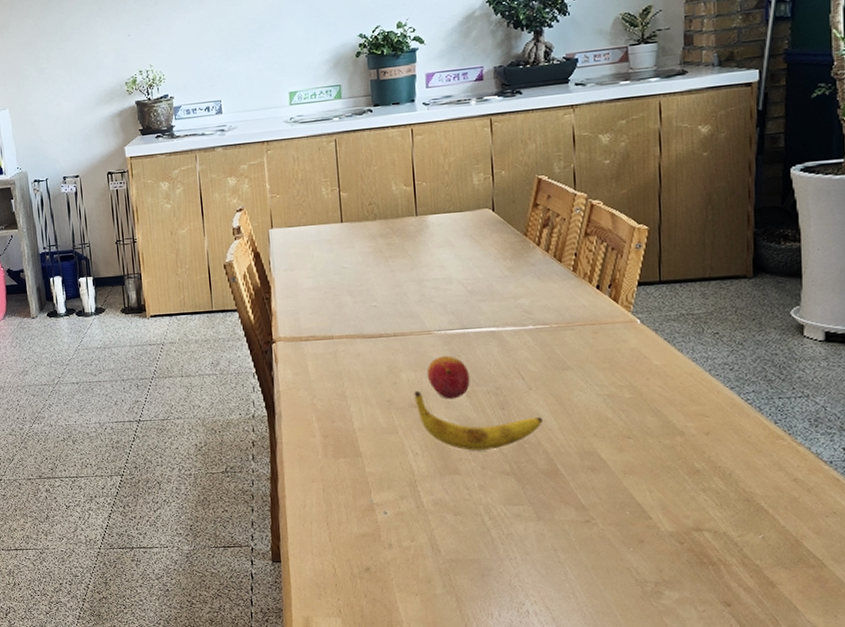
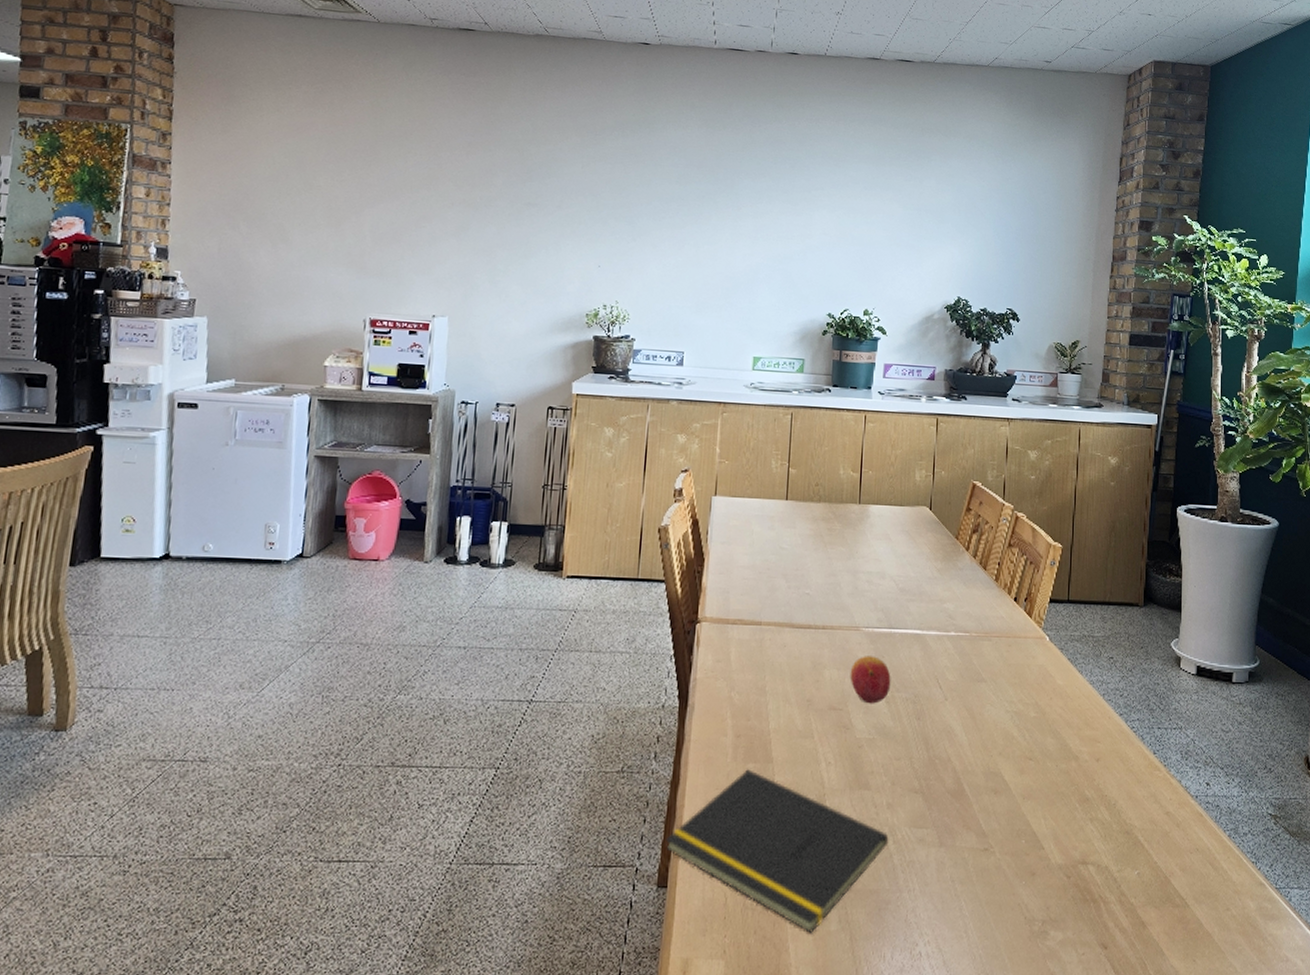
notepad: none [273,462,485,596] -> present [665,768,889,933]
banana: present [414,390,542,451] -> none [834,691,954,763]

